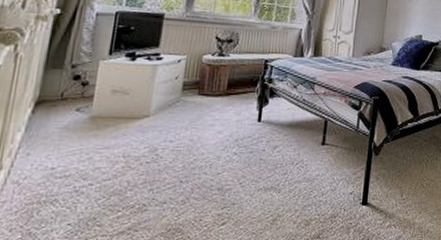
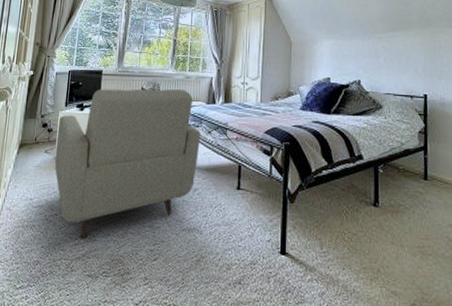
chair: none [90,35,285,210] -> present [55,89,201,239]

